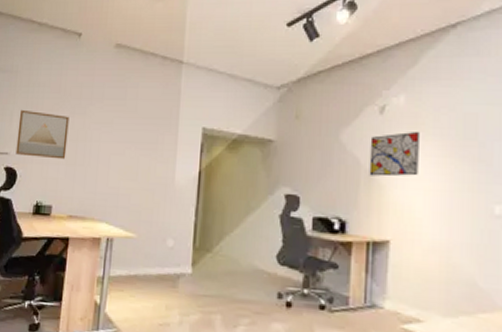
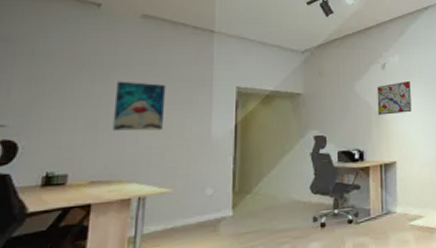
wall art: present [15,109,69,160] -> none [15,79,88,127]
wall art: none [87,115,135,170] -> present [112,81,166,131]

